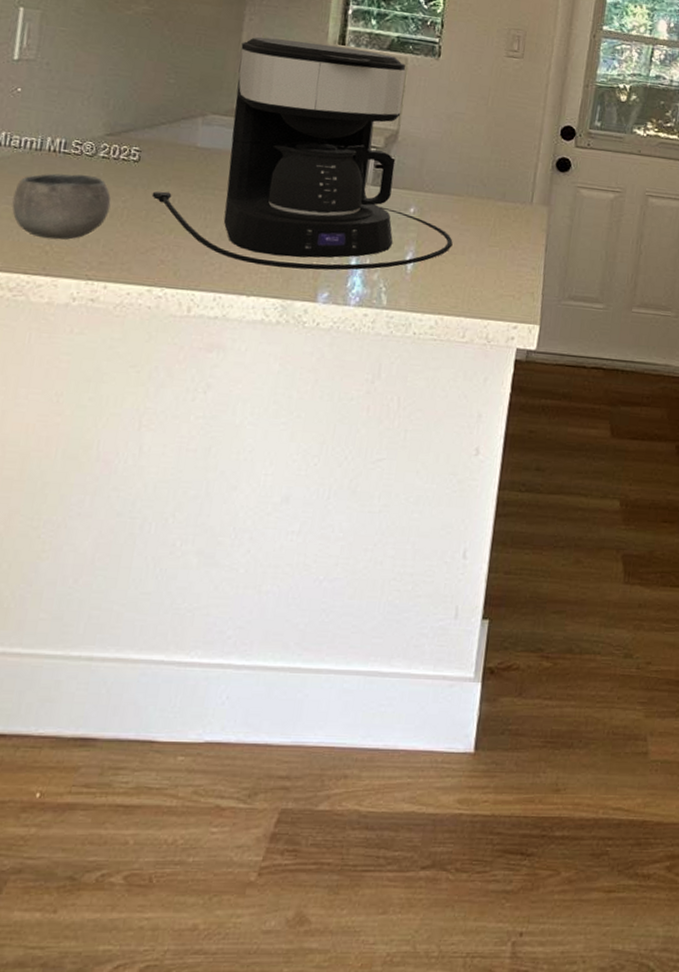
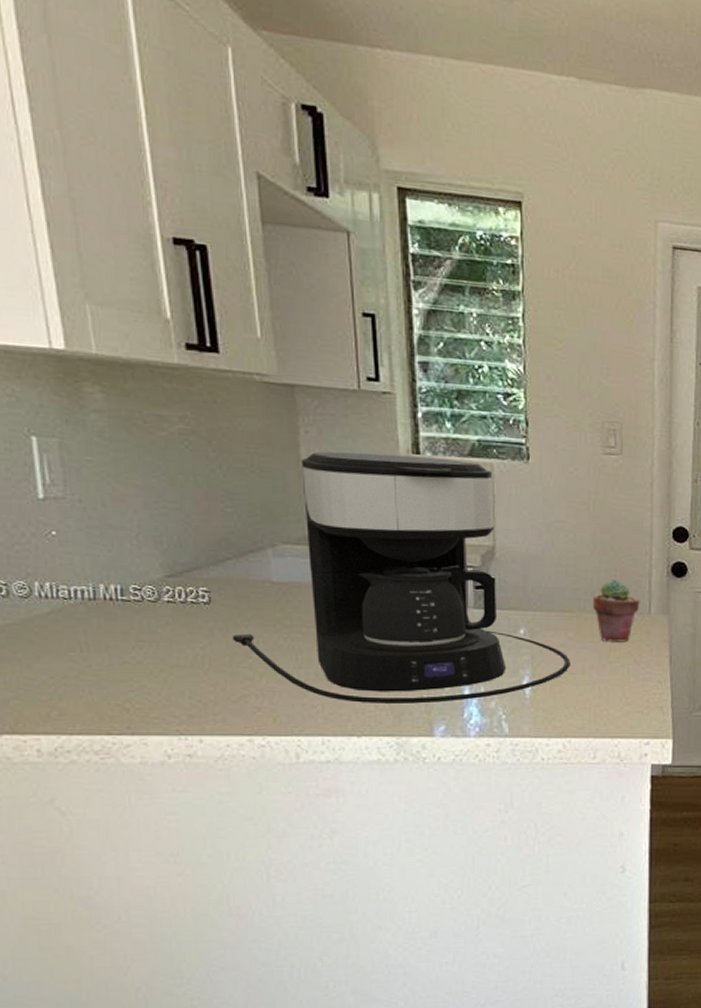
bowl: present [12,173,111,240] -> none [75,623,188,696]
potted succulent: none [480,169,524,228] -> present [593,580,640,642]

